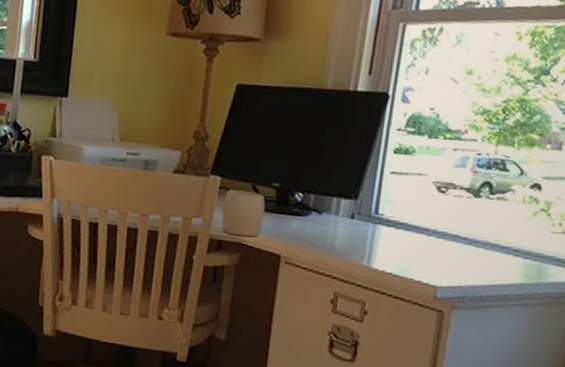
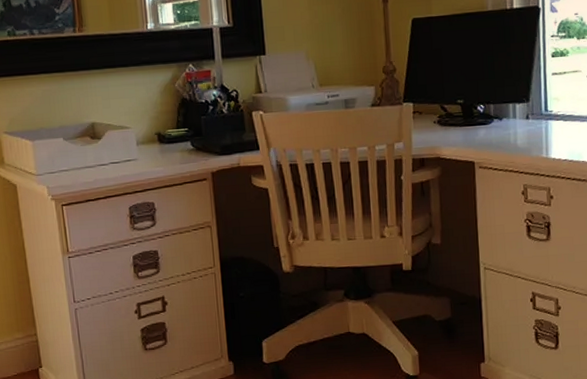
mug: present [221,190,265,237] -> none [418,111,455,152]

